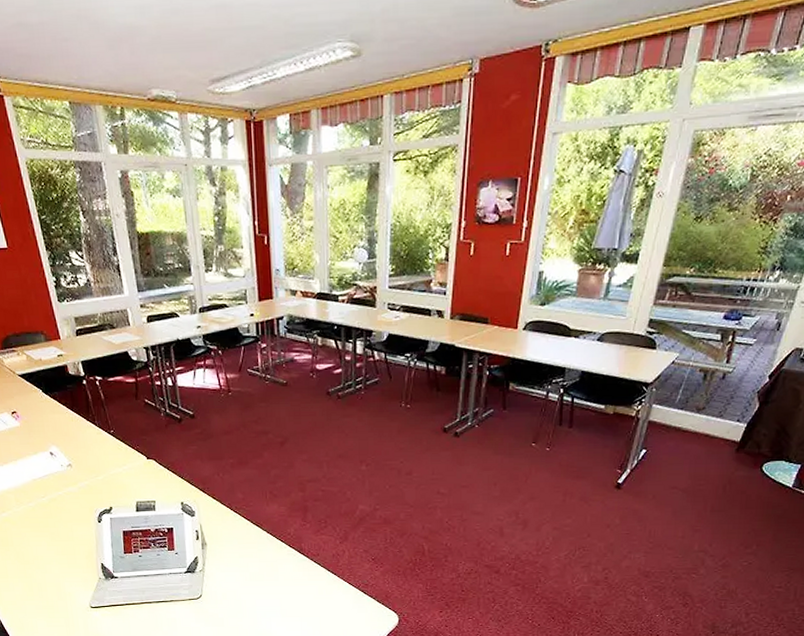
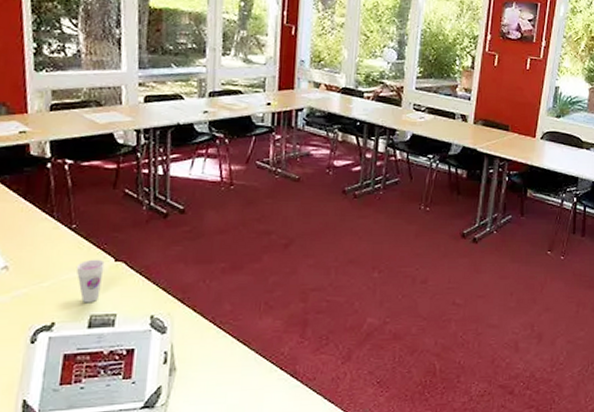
cup: none [119,457,141,492] -> present [76,259,105,303]

